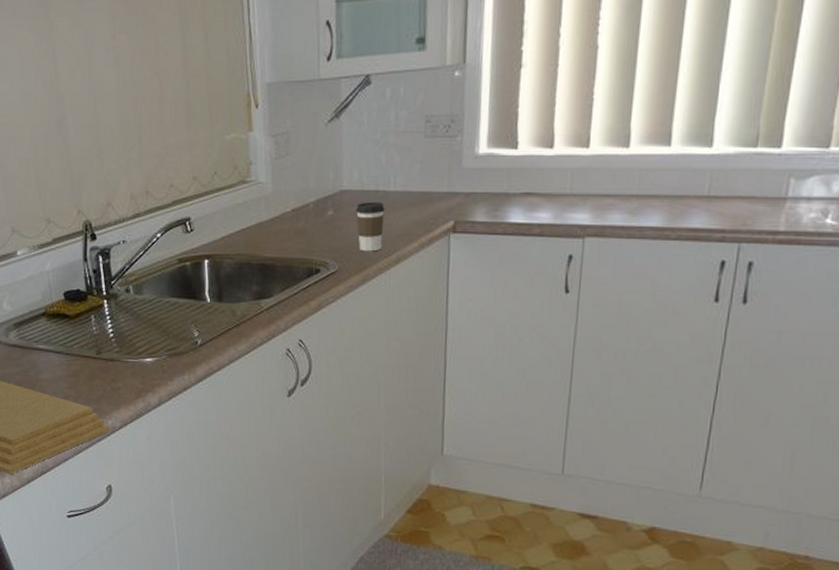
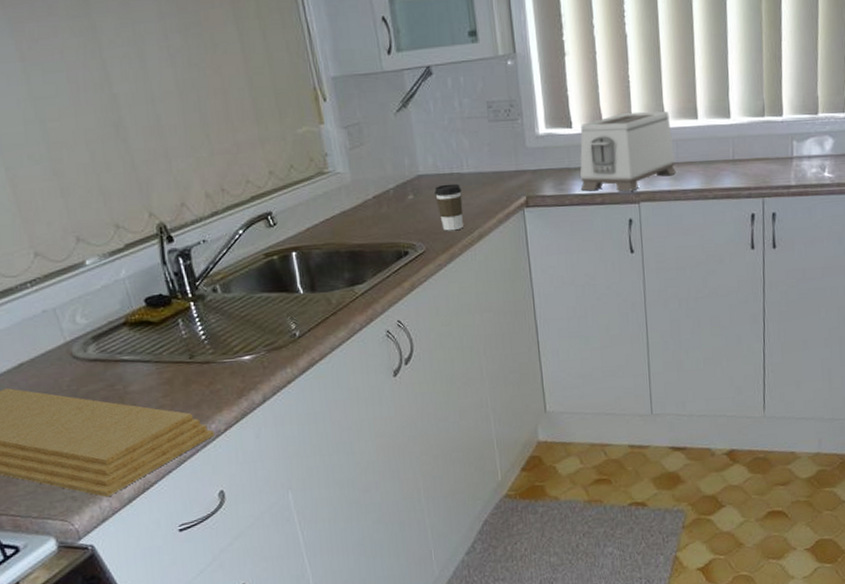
toaster: none [517,134,636,224] -> present [580,111,676,192]

